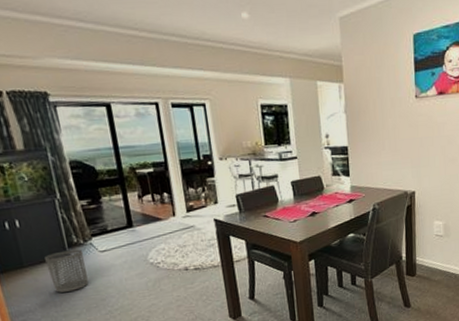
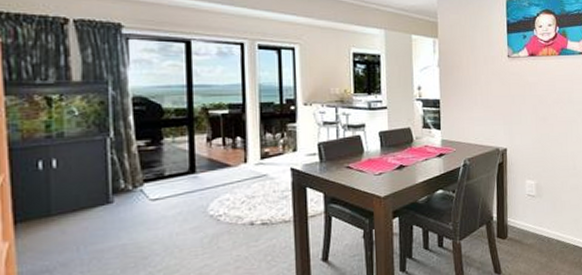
waste bin: present [45,249,89,293] -> none [80,196,131,248]

